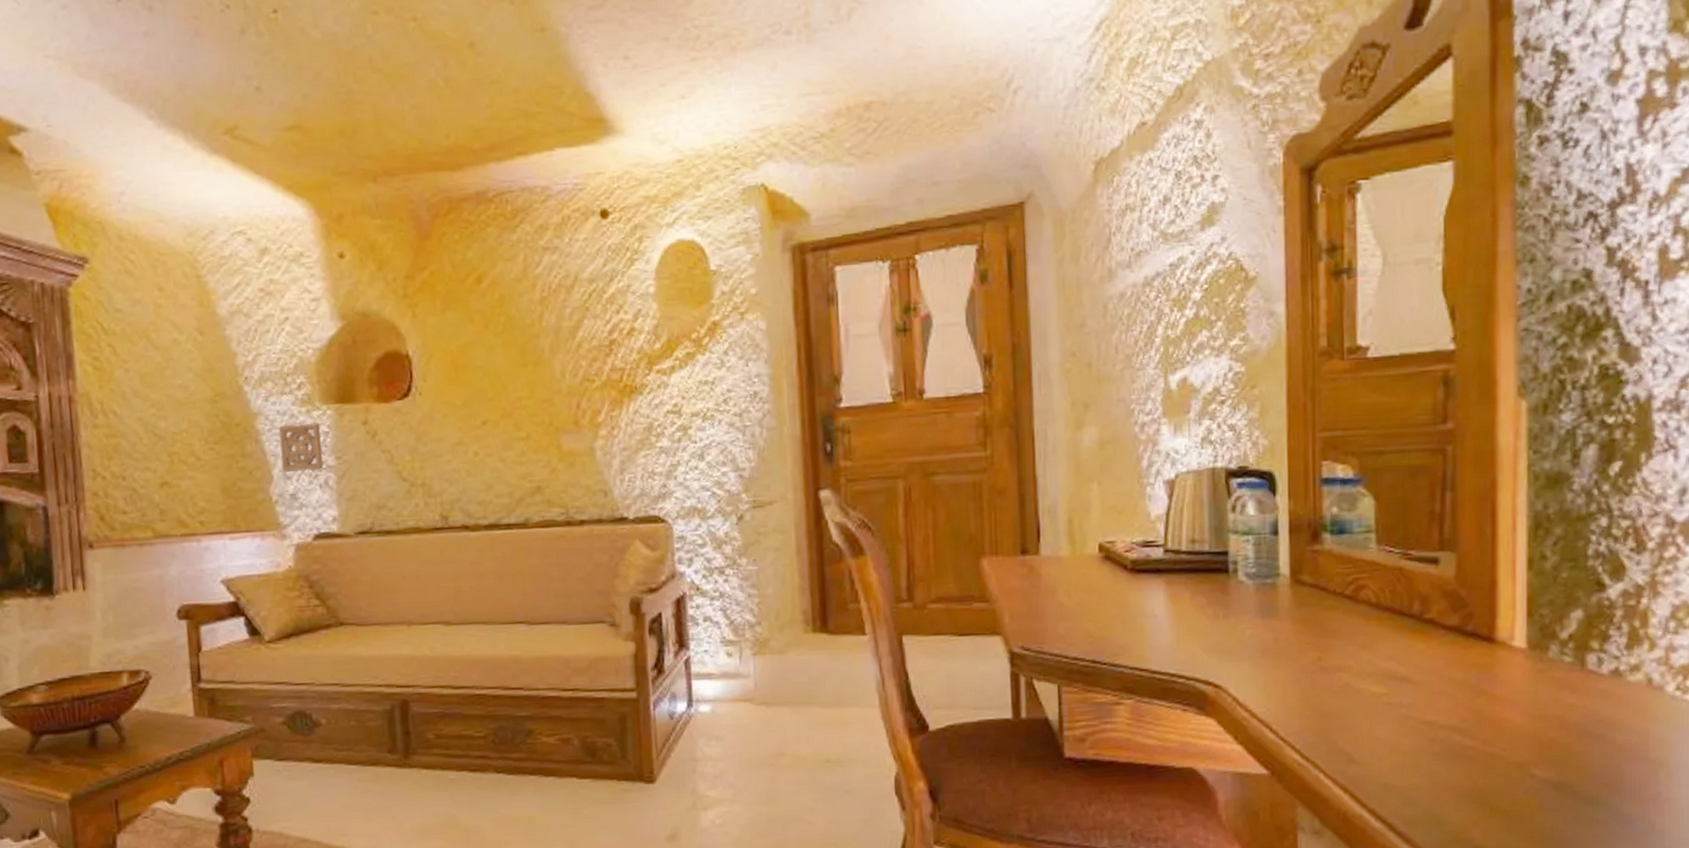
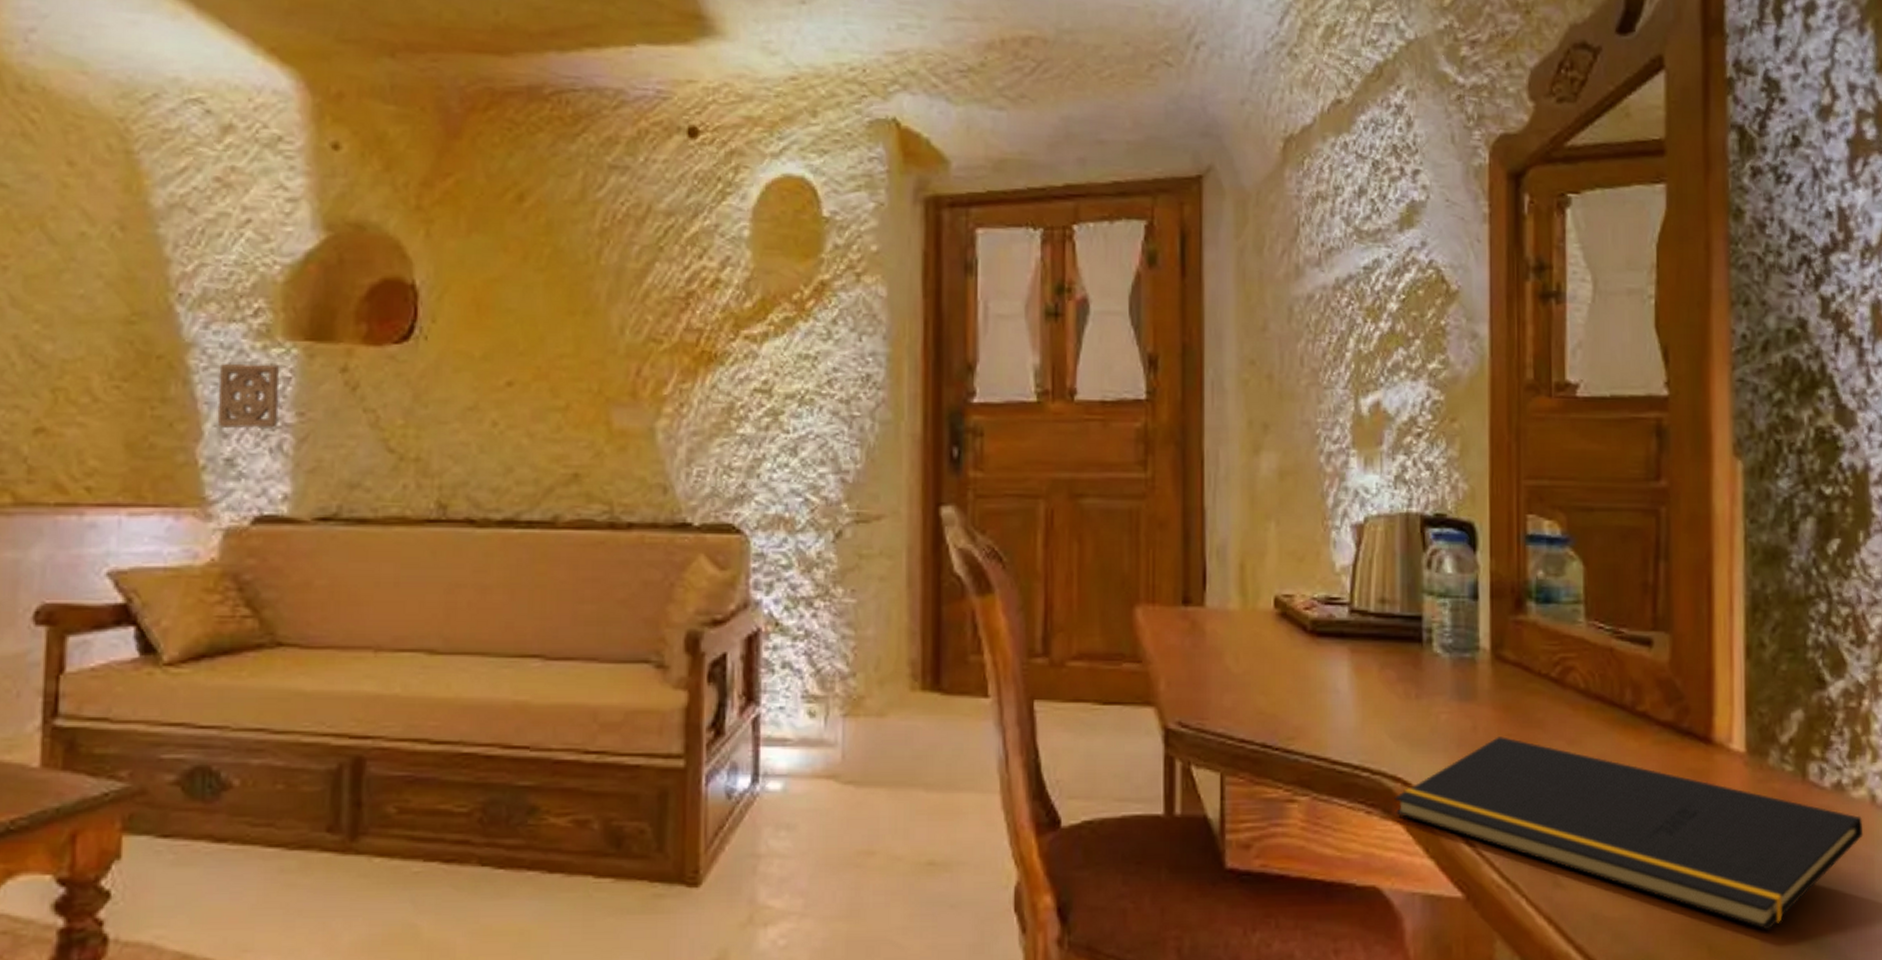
notepad: none [1206,645,1639,793] -> present [1394,736,1864,931]

